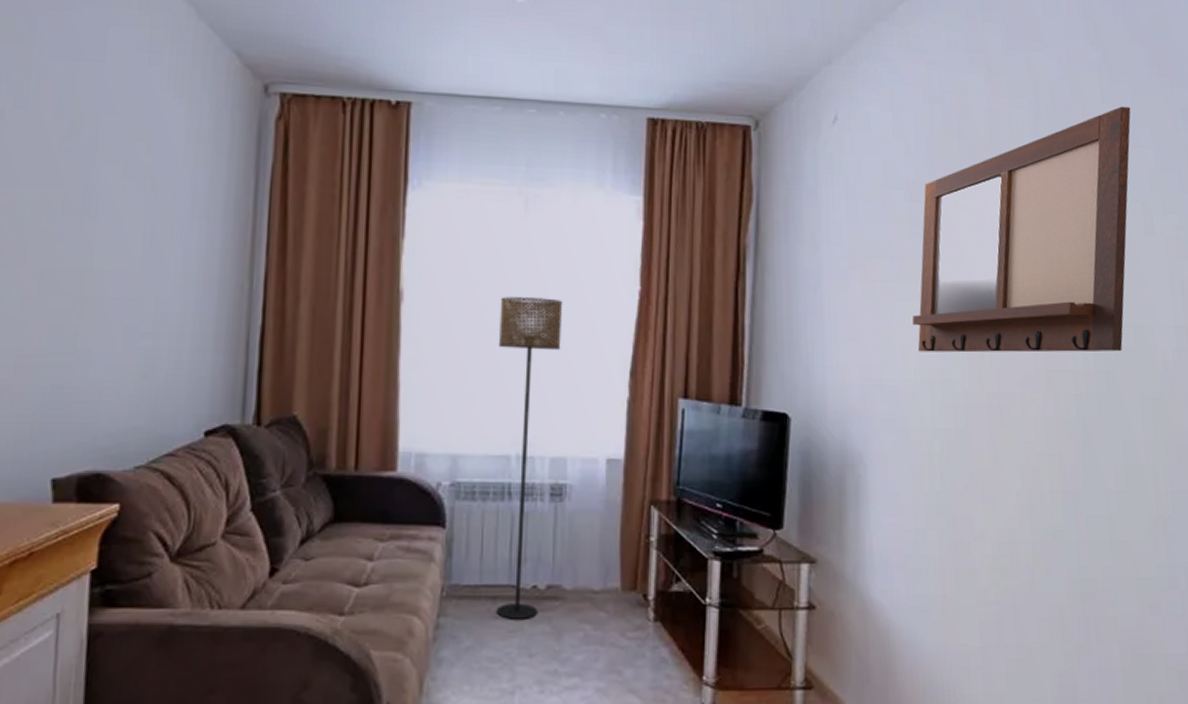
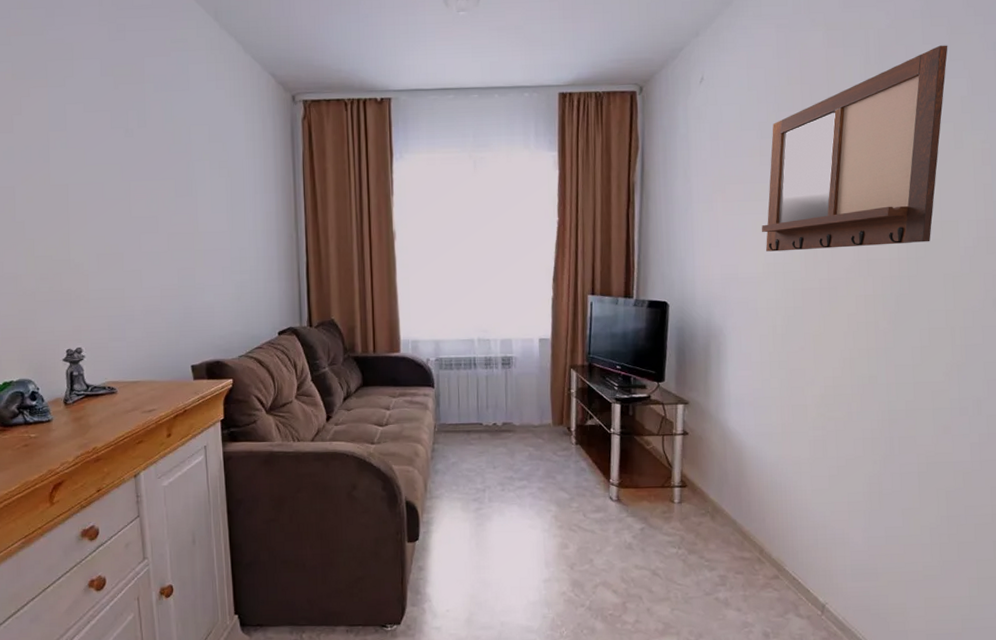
floor lamp: present [495,297,563,620] -> none [461,230,504,445]

